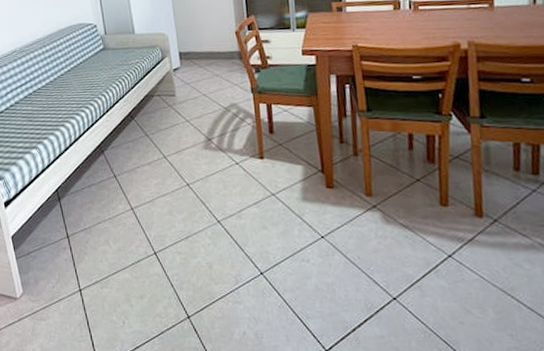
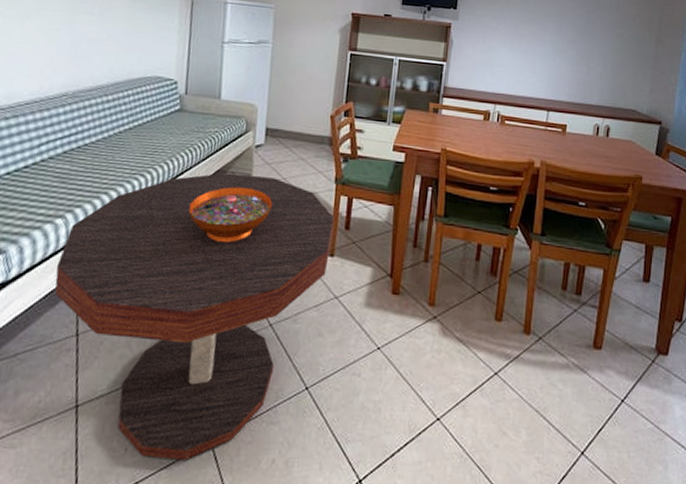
coffee table: none [40,95,260,331] -> present [54,173,334,460]
decorative bowl: none [129,107,199,155] -> present [188,186,273,242]

